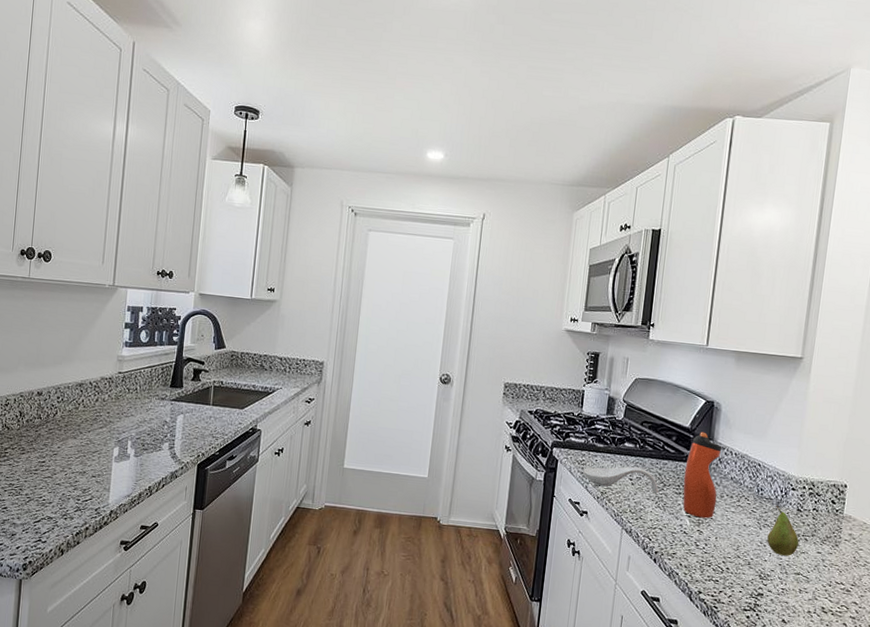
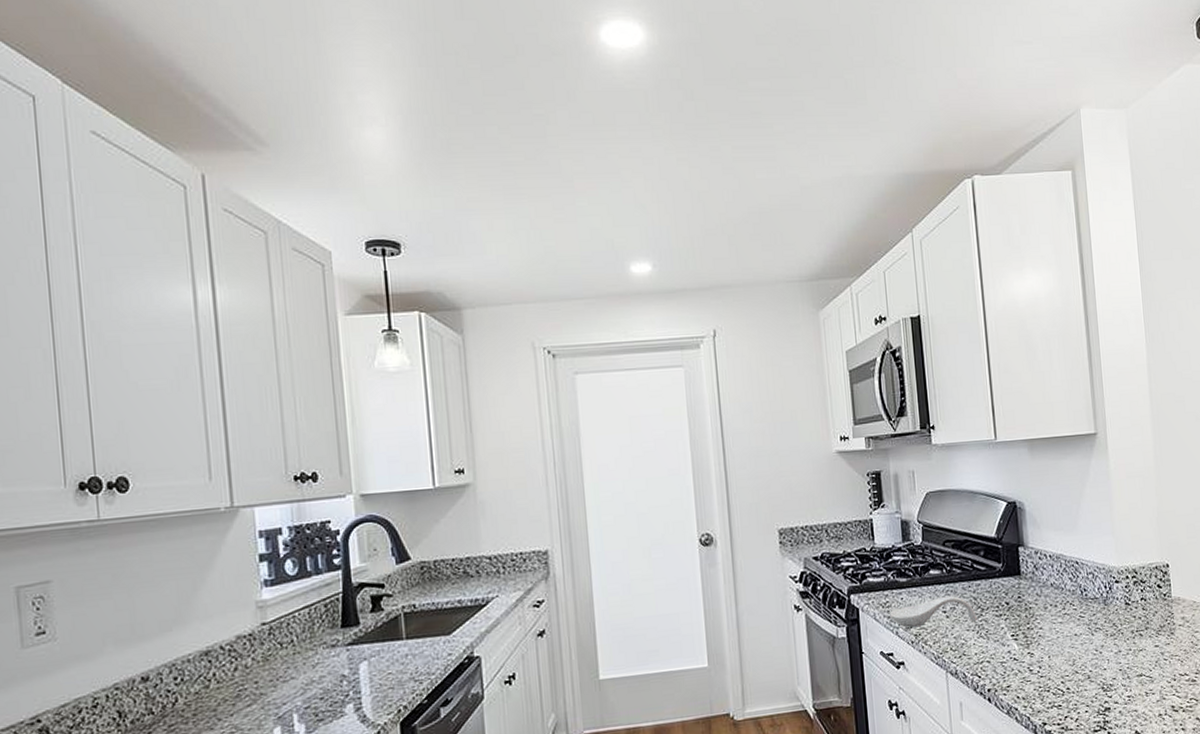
water bottle: present [683,432,722,519] -> none [1000,538,1042,638]
fruit: present [767,505,800,556] -> none [1101,603,1135,659]

